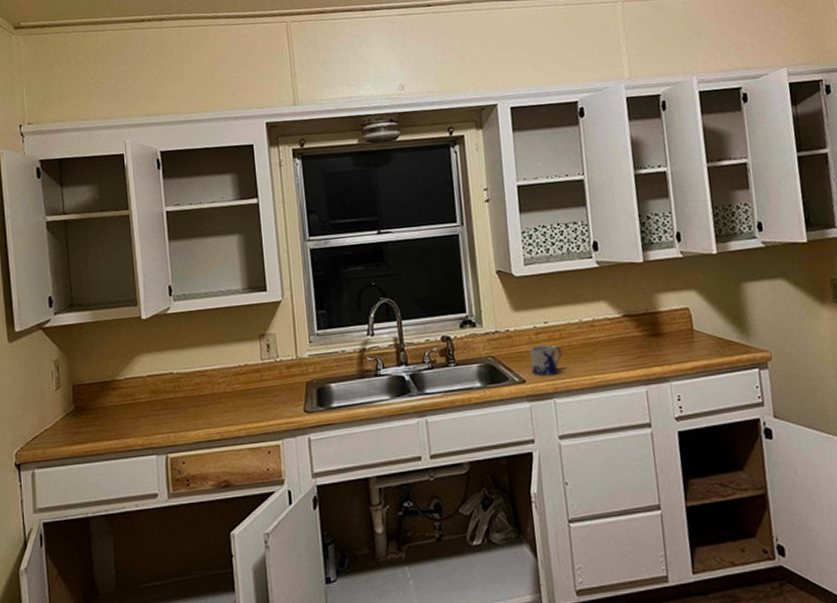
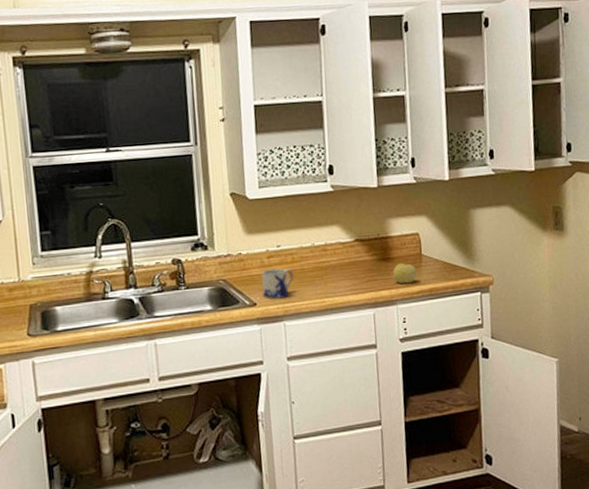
apple: none [664,338,690,361] -> present [393,262,417,285]

